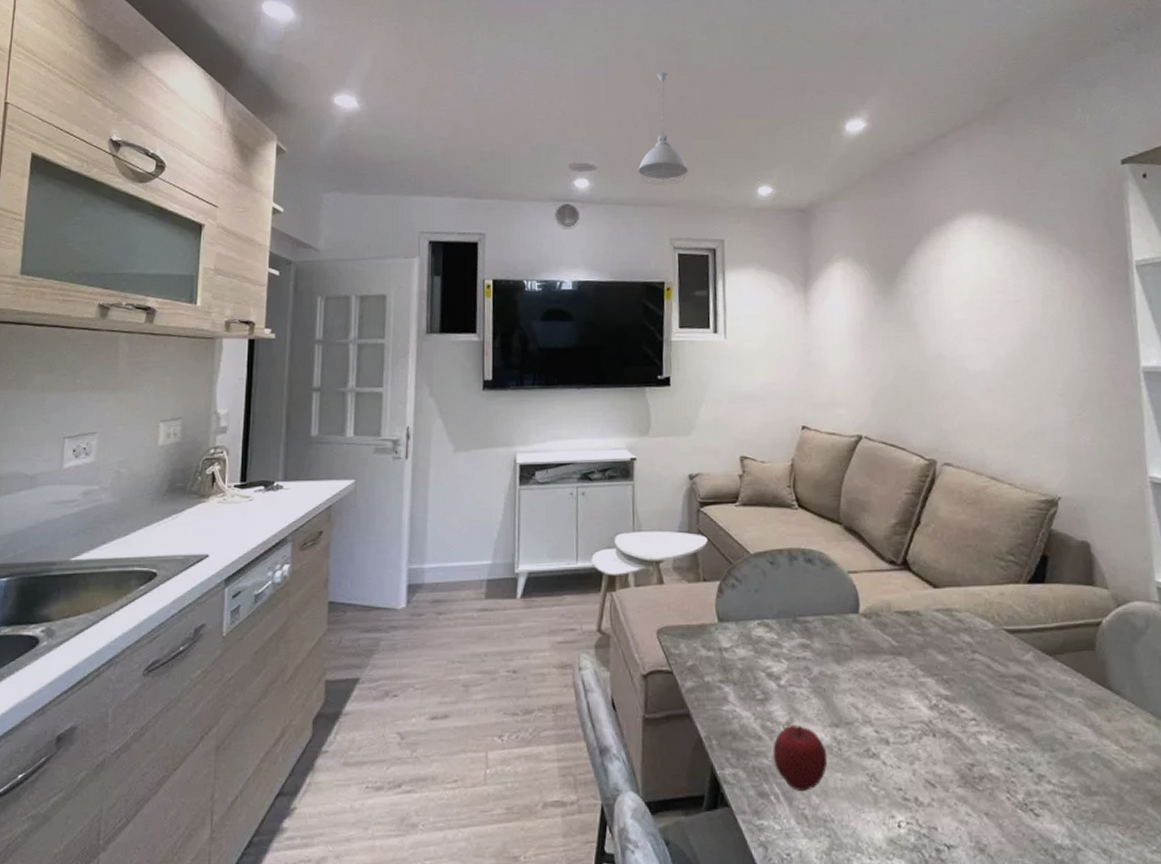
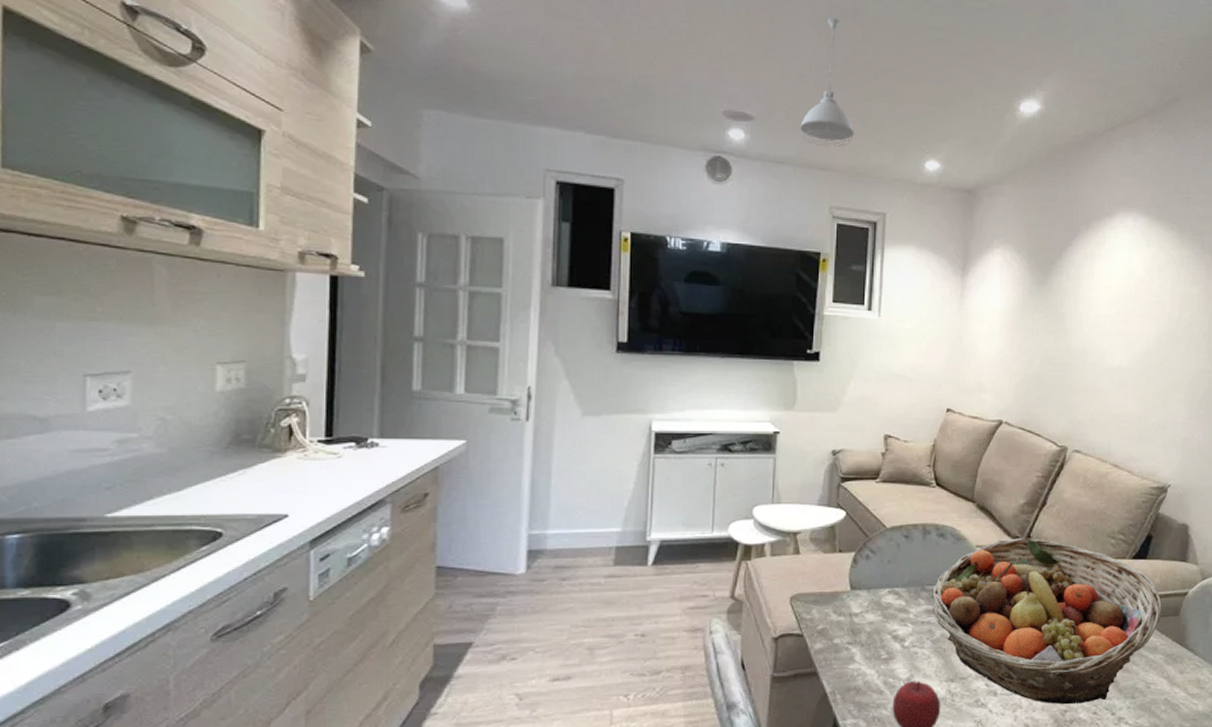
fruit basket: none [804,561,1073,758] -> present [931,538,1162,705]

